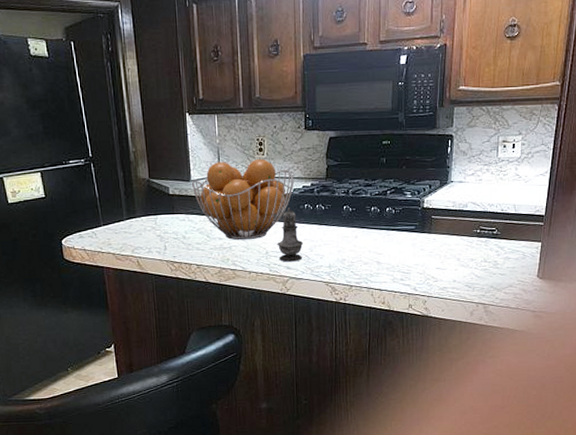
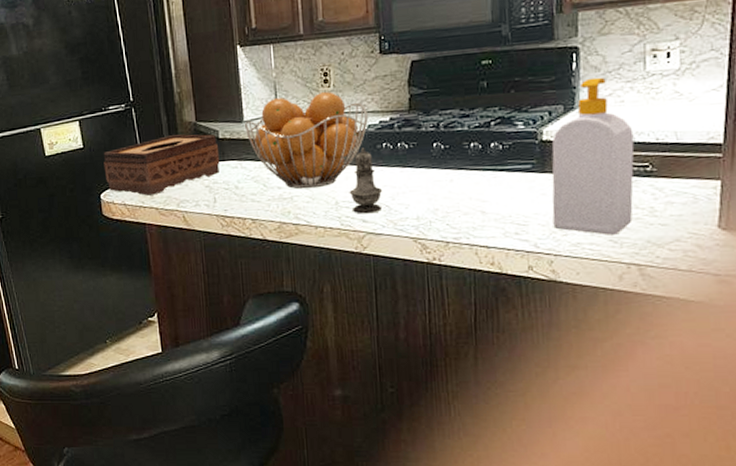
tissue box: none [64,189,170,242] -> present [103,134,220,196]
soap bottle: none [428,160,487,282] -> present [551,77,635,235]

